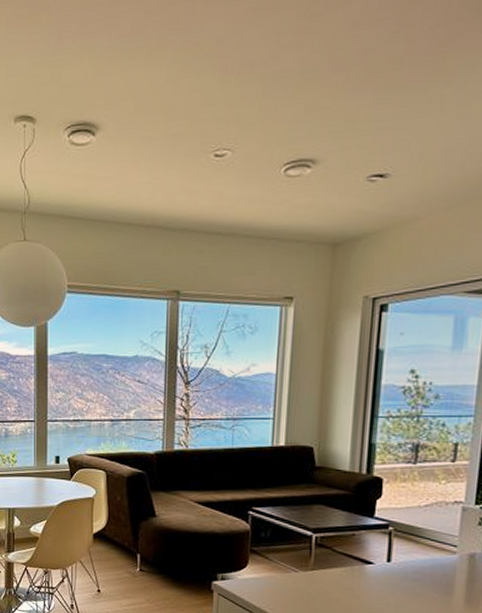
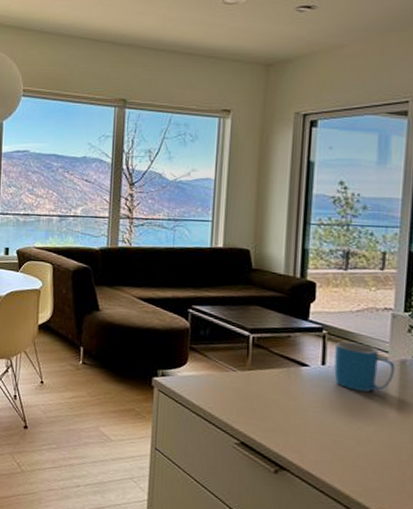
mug: none [400,537,464,587] -> present [334,341,395,392]

